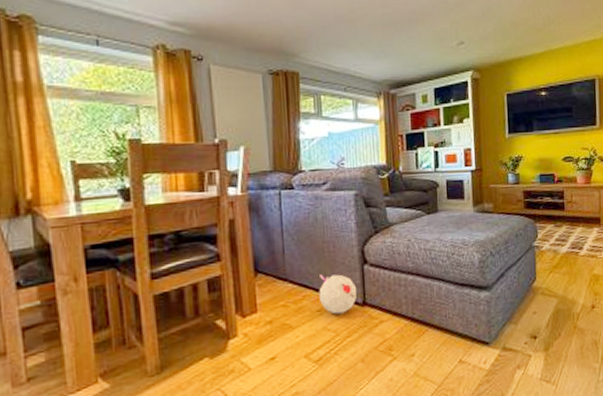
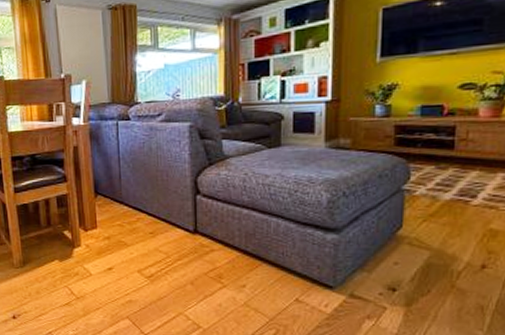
plush toy: present [319,274,357,315] -> none [152,201,188,238]

